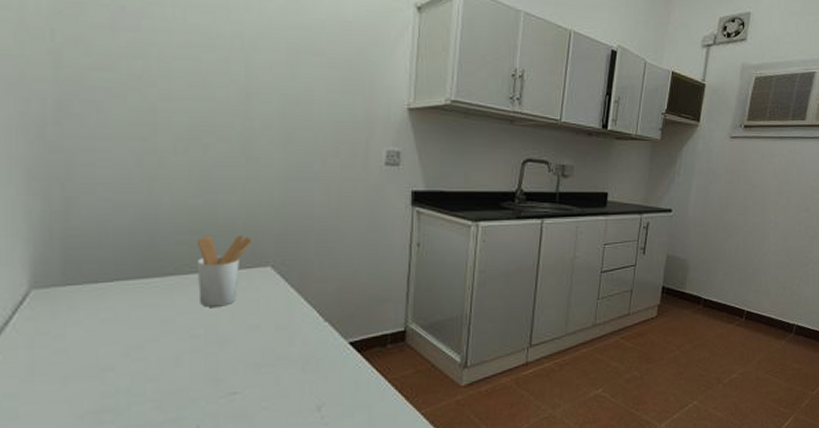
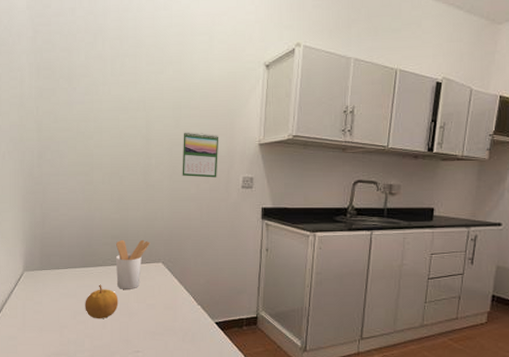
fruit: none [145,302,202,354] -> present [85,284,119,319]
calendar: none [300,86,354,151] -> present [182,132,219,178]

